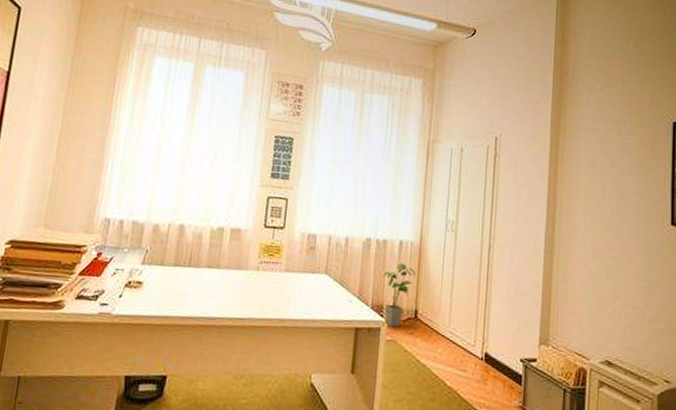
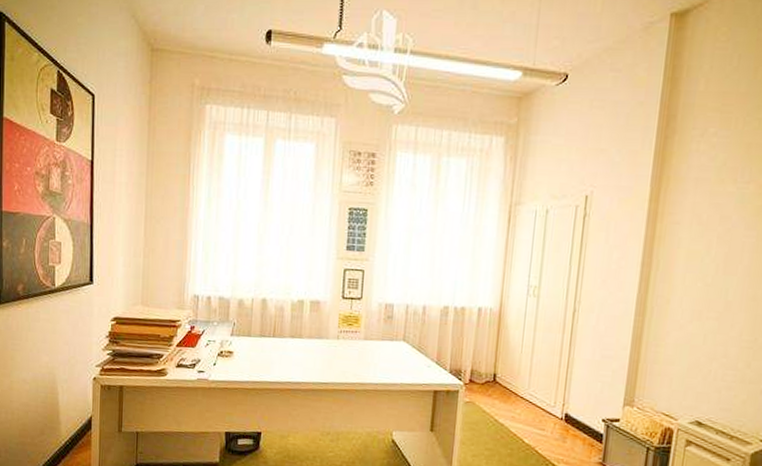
house plant: present [382,263,417,327] -> none [461,329,496,390]

